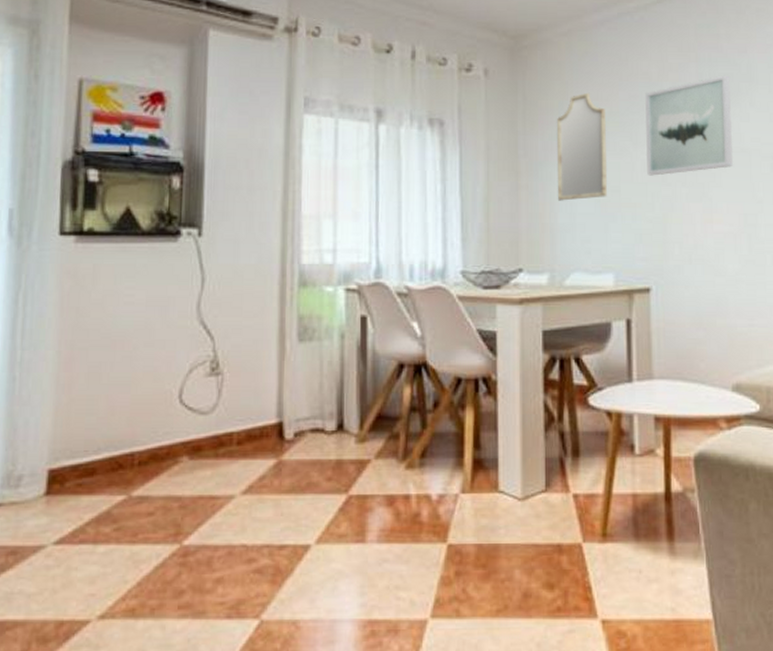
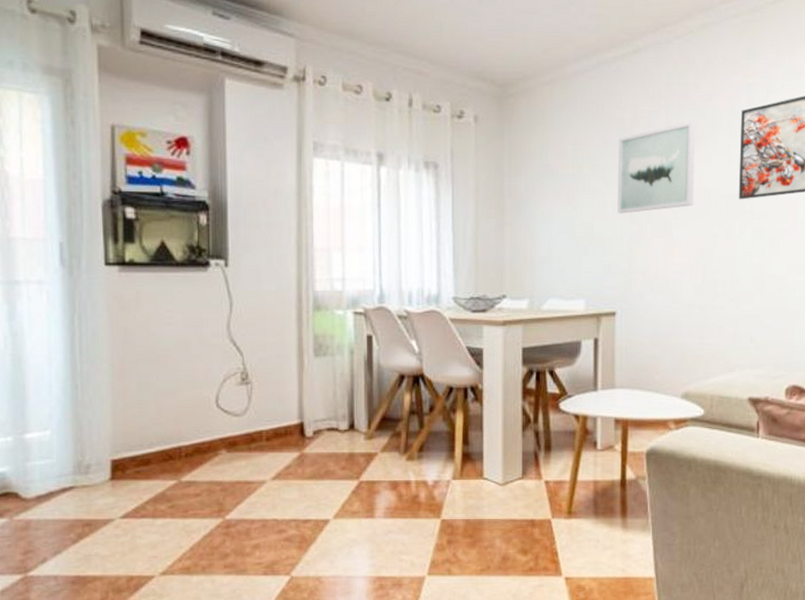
home mirror: present [556,92,607,201] -> none [538,137,582,236]

